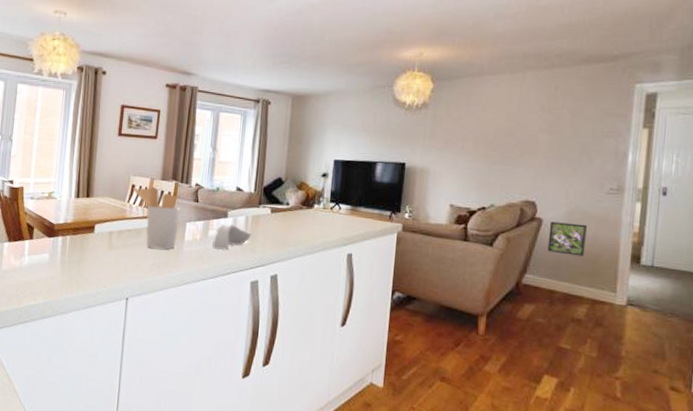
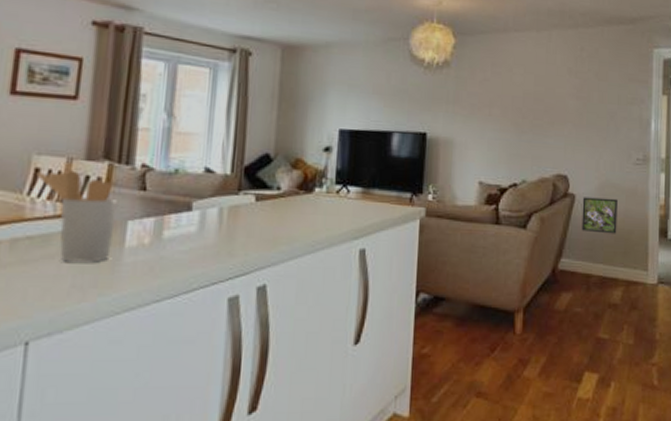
spoon rest: present [212,224,252,251] -> none [169,219,229,258]

